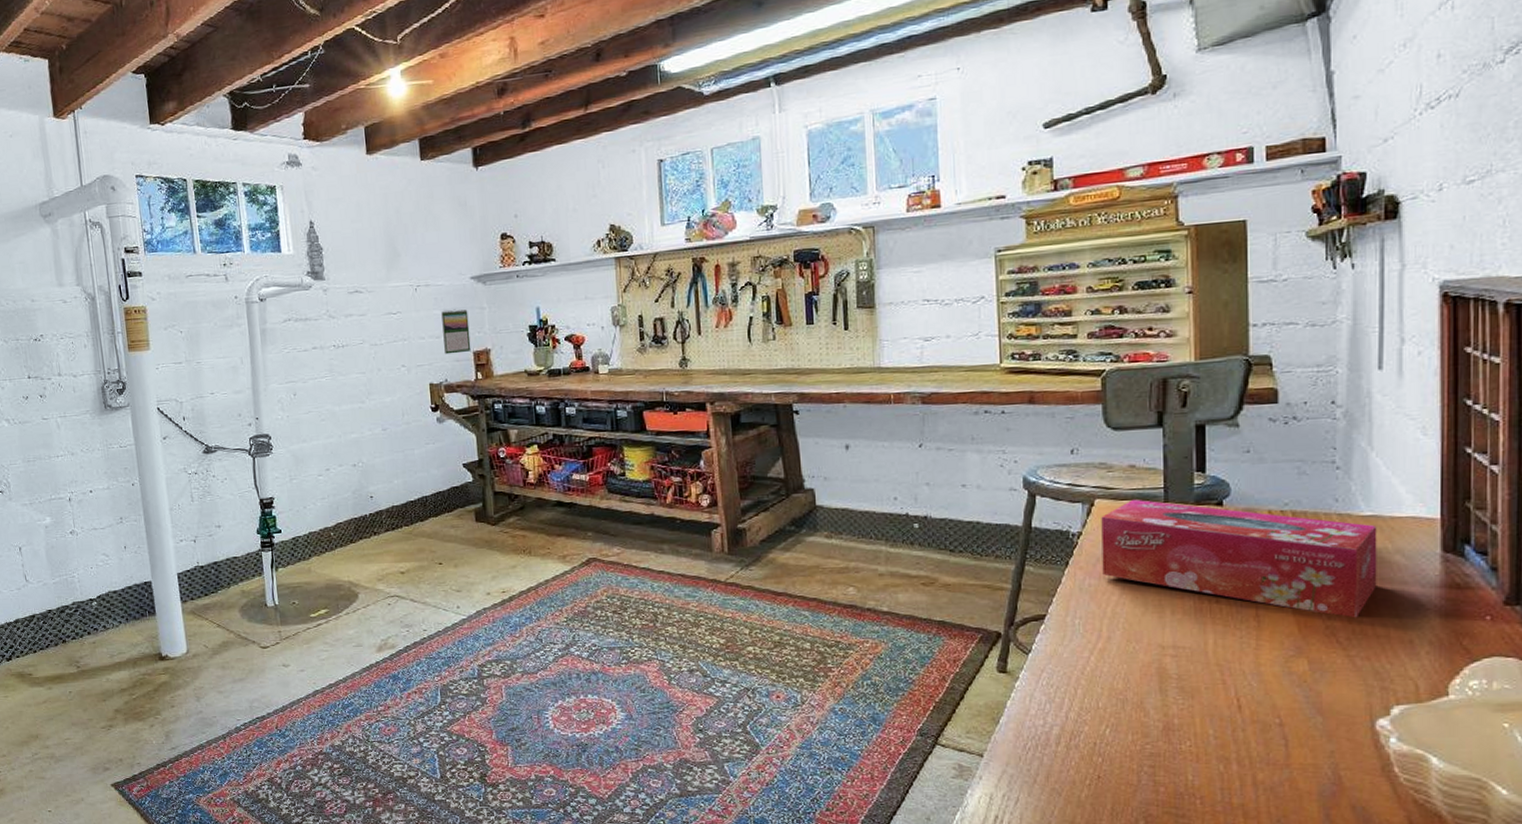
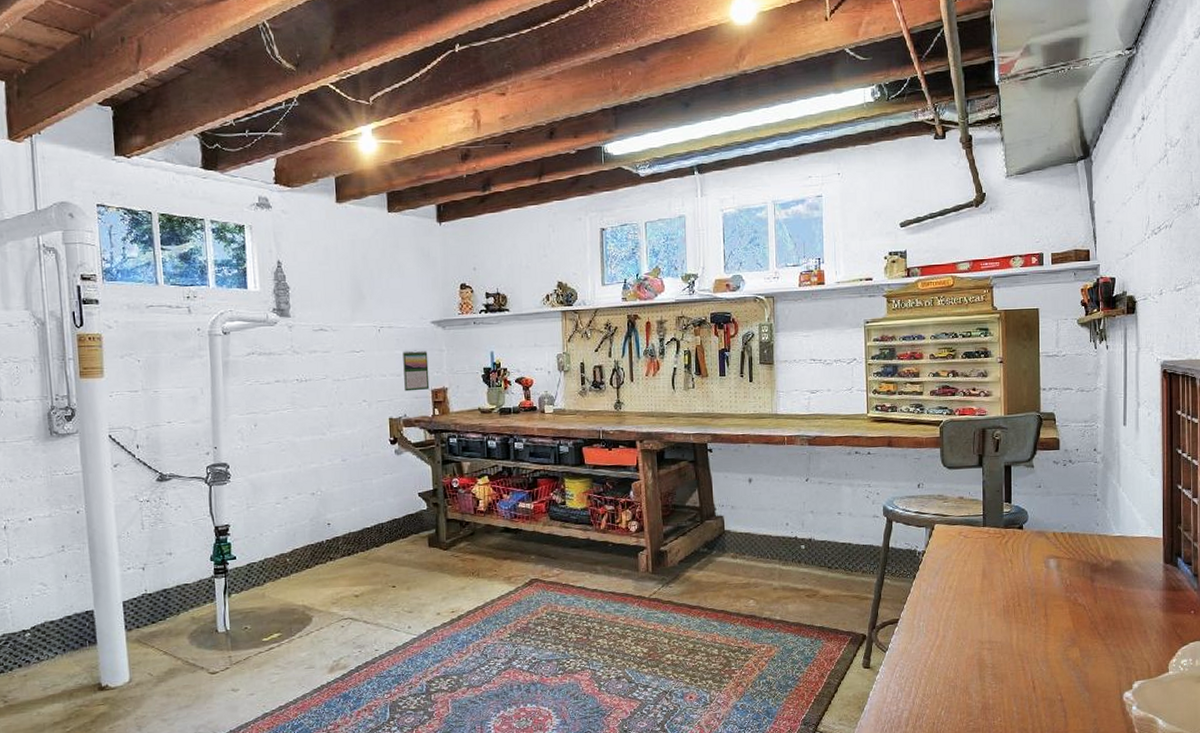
tissue box: present [1101,499,1377,618] -> none [939,524,1124,615]

